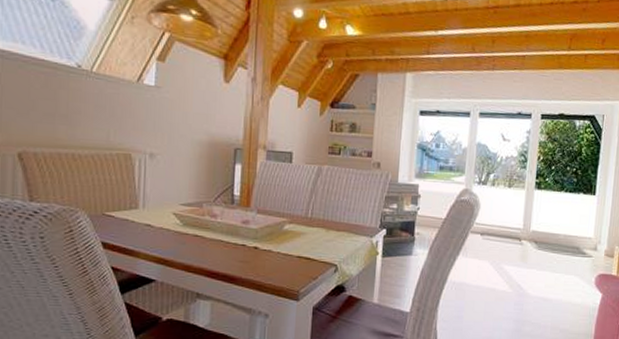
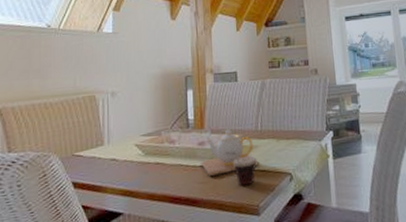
teapot: none [243,212,304,256] -> present [200,129,259,176]
cup: none [270,235,303,271] -> present [225,152,257,186]

